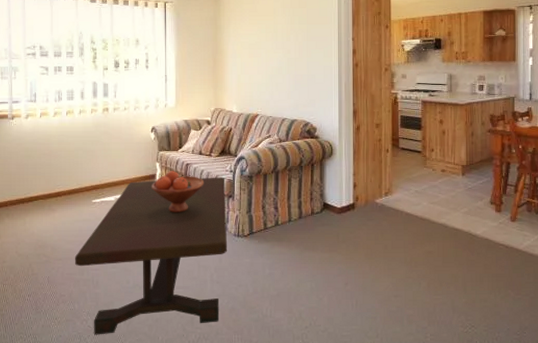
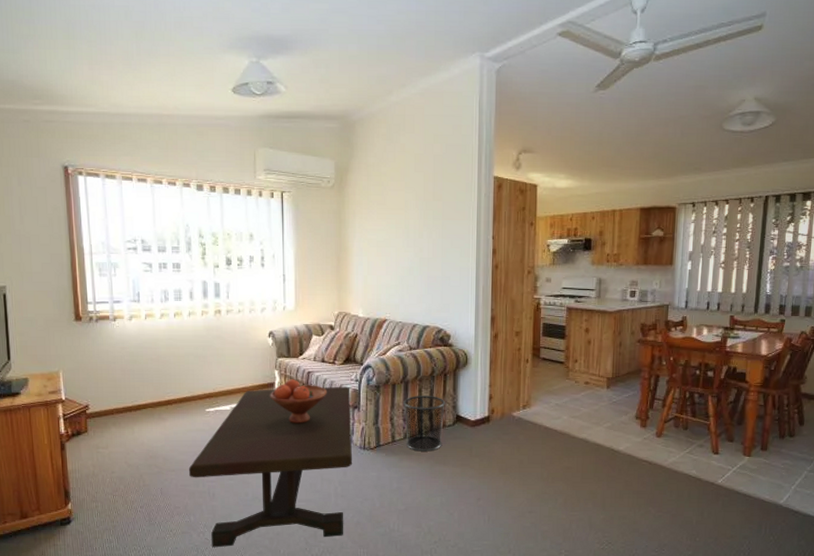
waste bin: none [274,185,313,238] -> present [403,396,445,452]

